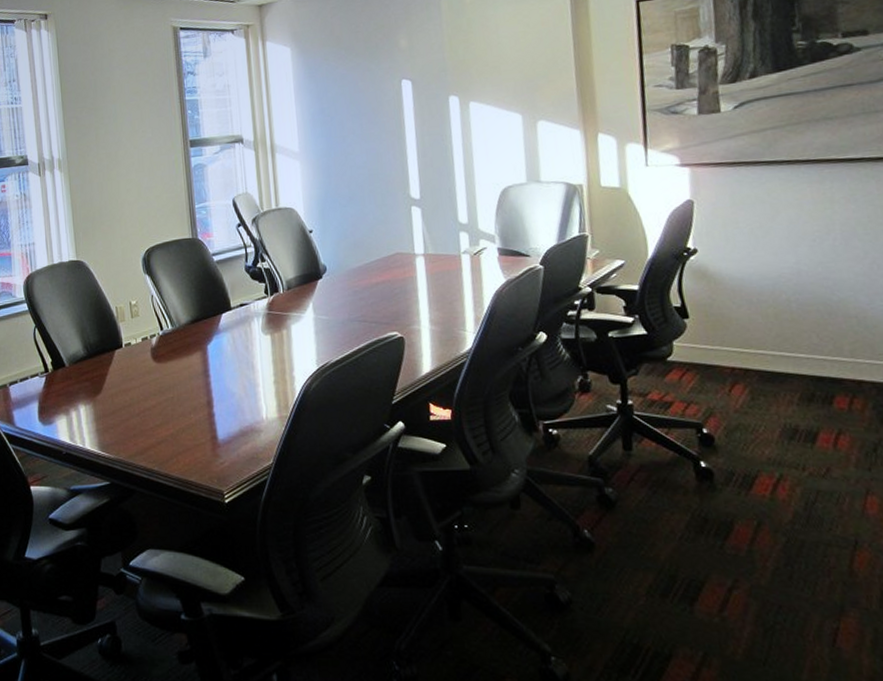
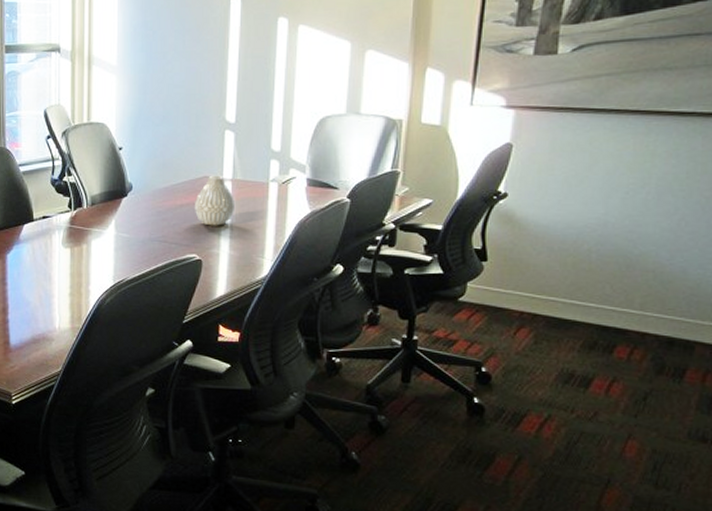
vase: none [390,251,430,302] -> present [195,175,234,226]

